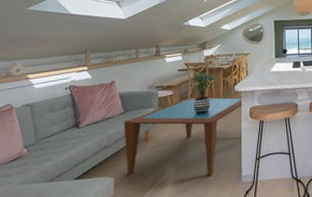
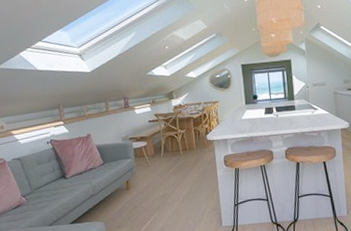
coffee table: present [124,96,244,177] -> none [105,145,217,222]
potted plant: present [189,71,219,115] -> none [161,121,190,165]

